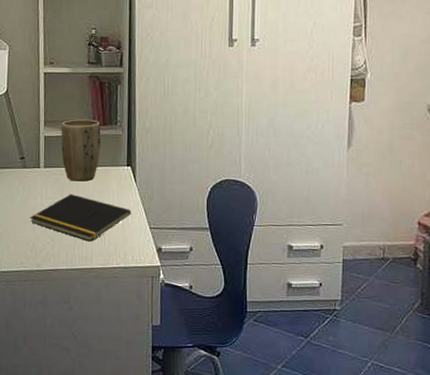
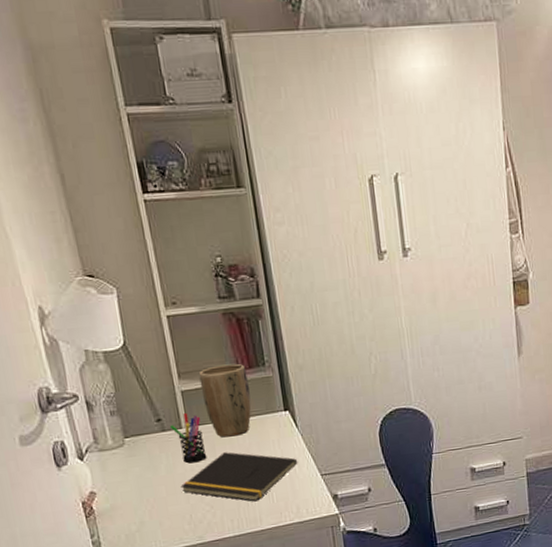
pen holder: none [30,156,57,199] -> present [169,413,207,464]

